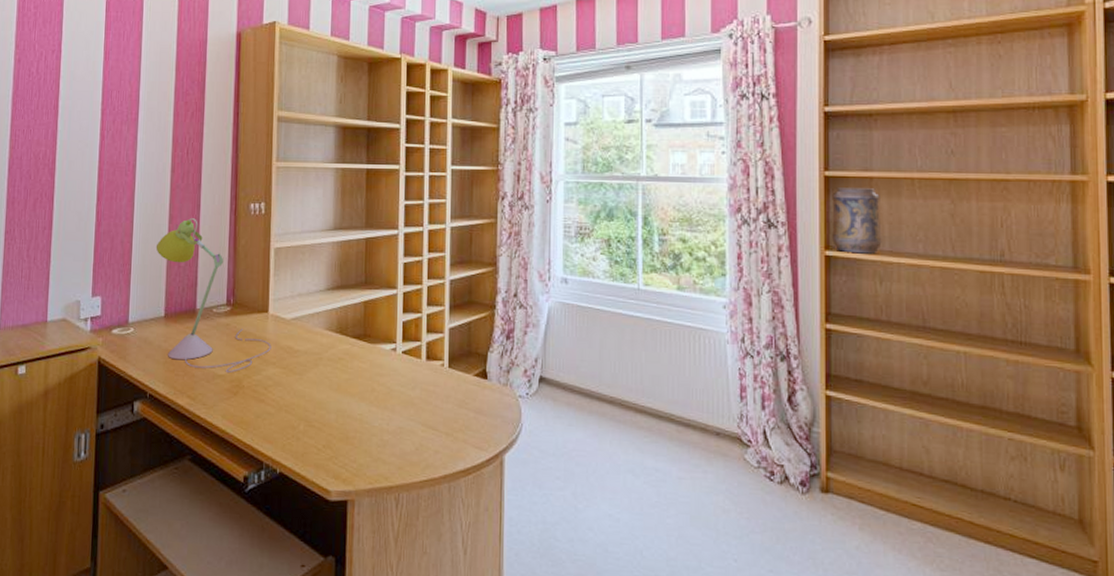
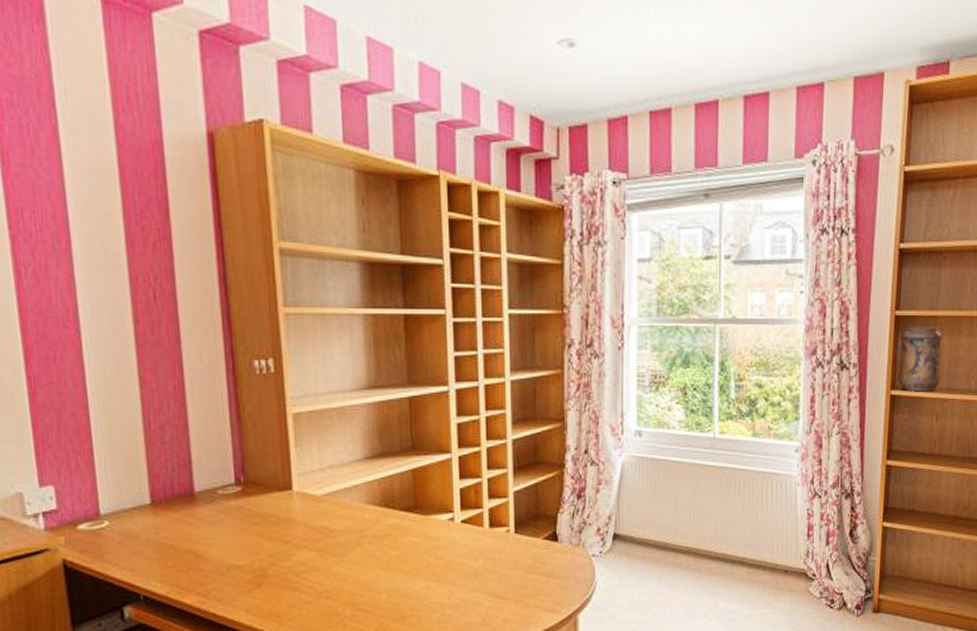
desk lamp: present [155,218,271,374] -> none [125,381,301,563]

